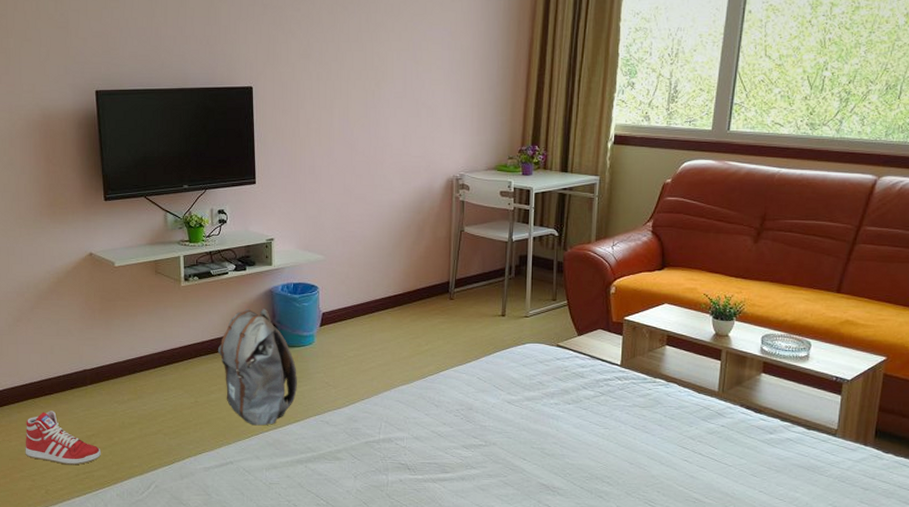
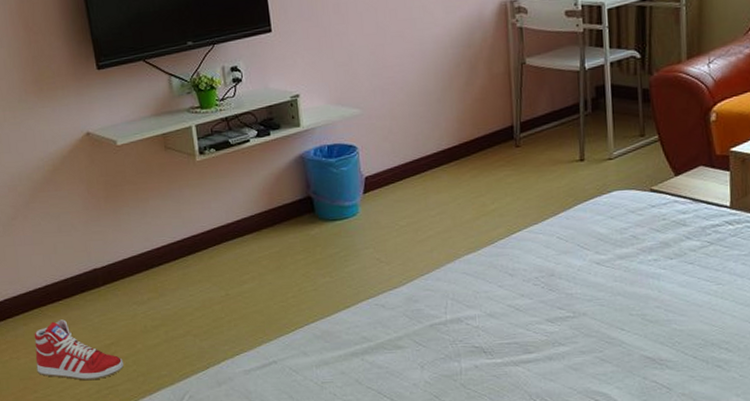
backpack: present [217,307,297,426] -> none [246,177,344,317]

